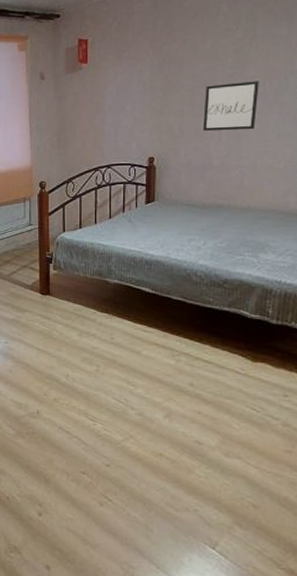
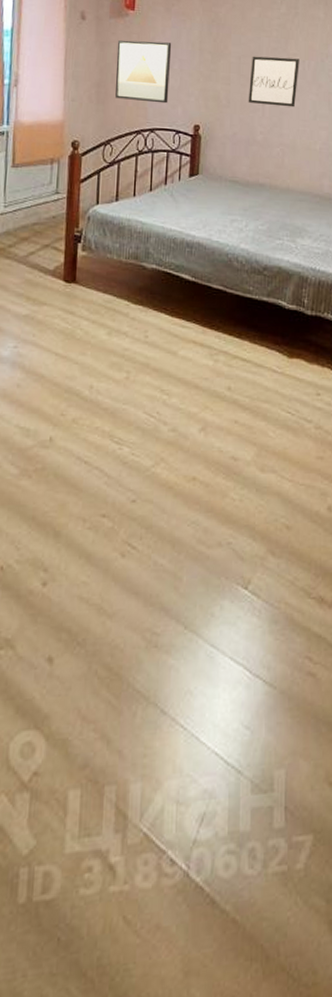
wall art: none [73,87,124,143] -> present [115,40,172,104]

